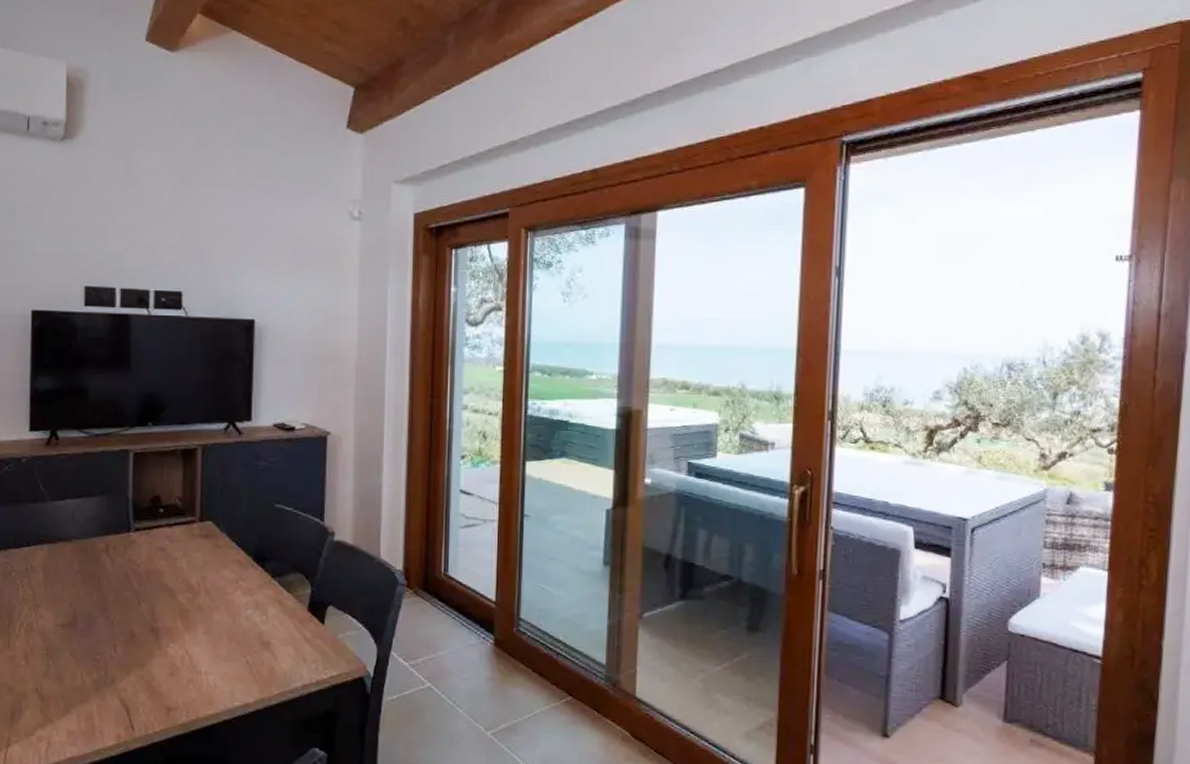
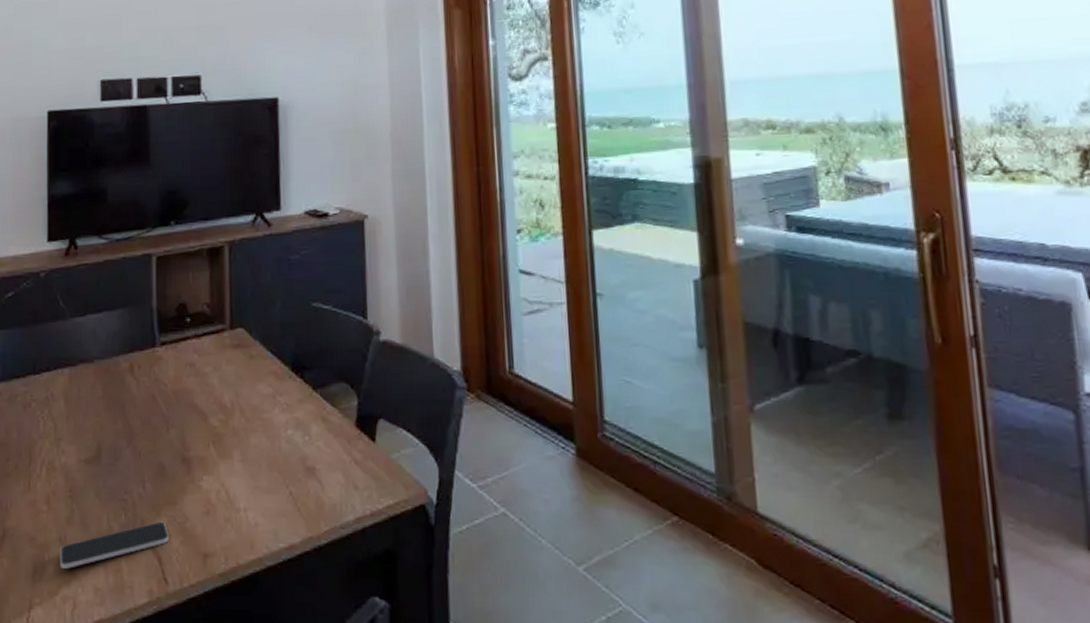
smartphone: none [36,679,137,714] -> present [59,521,170,569]

